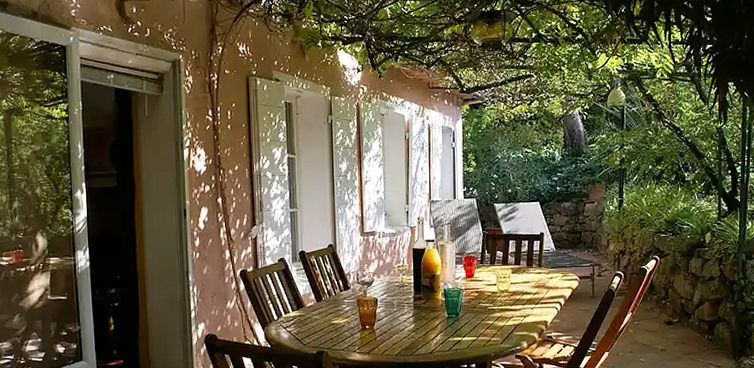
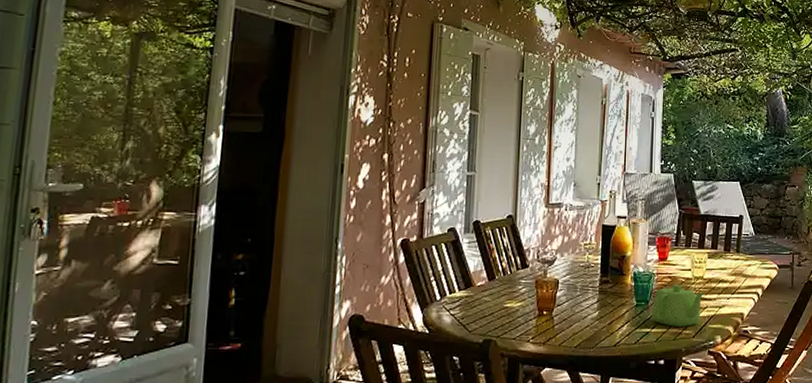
teapot: none [461,298,511,335] -> present [651,285,706,326]

